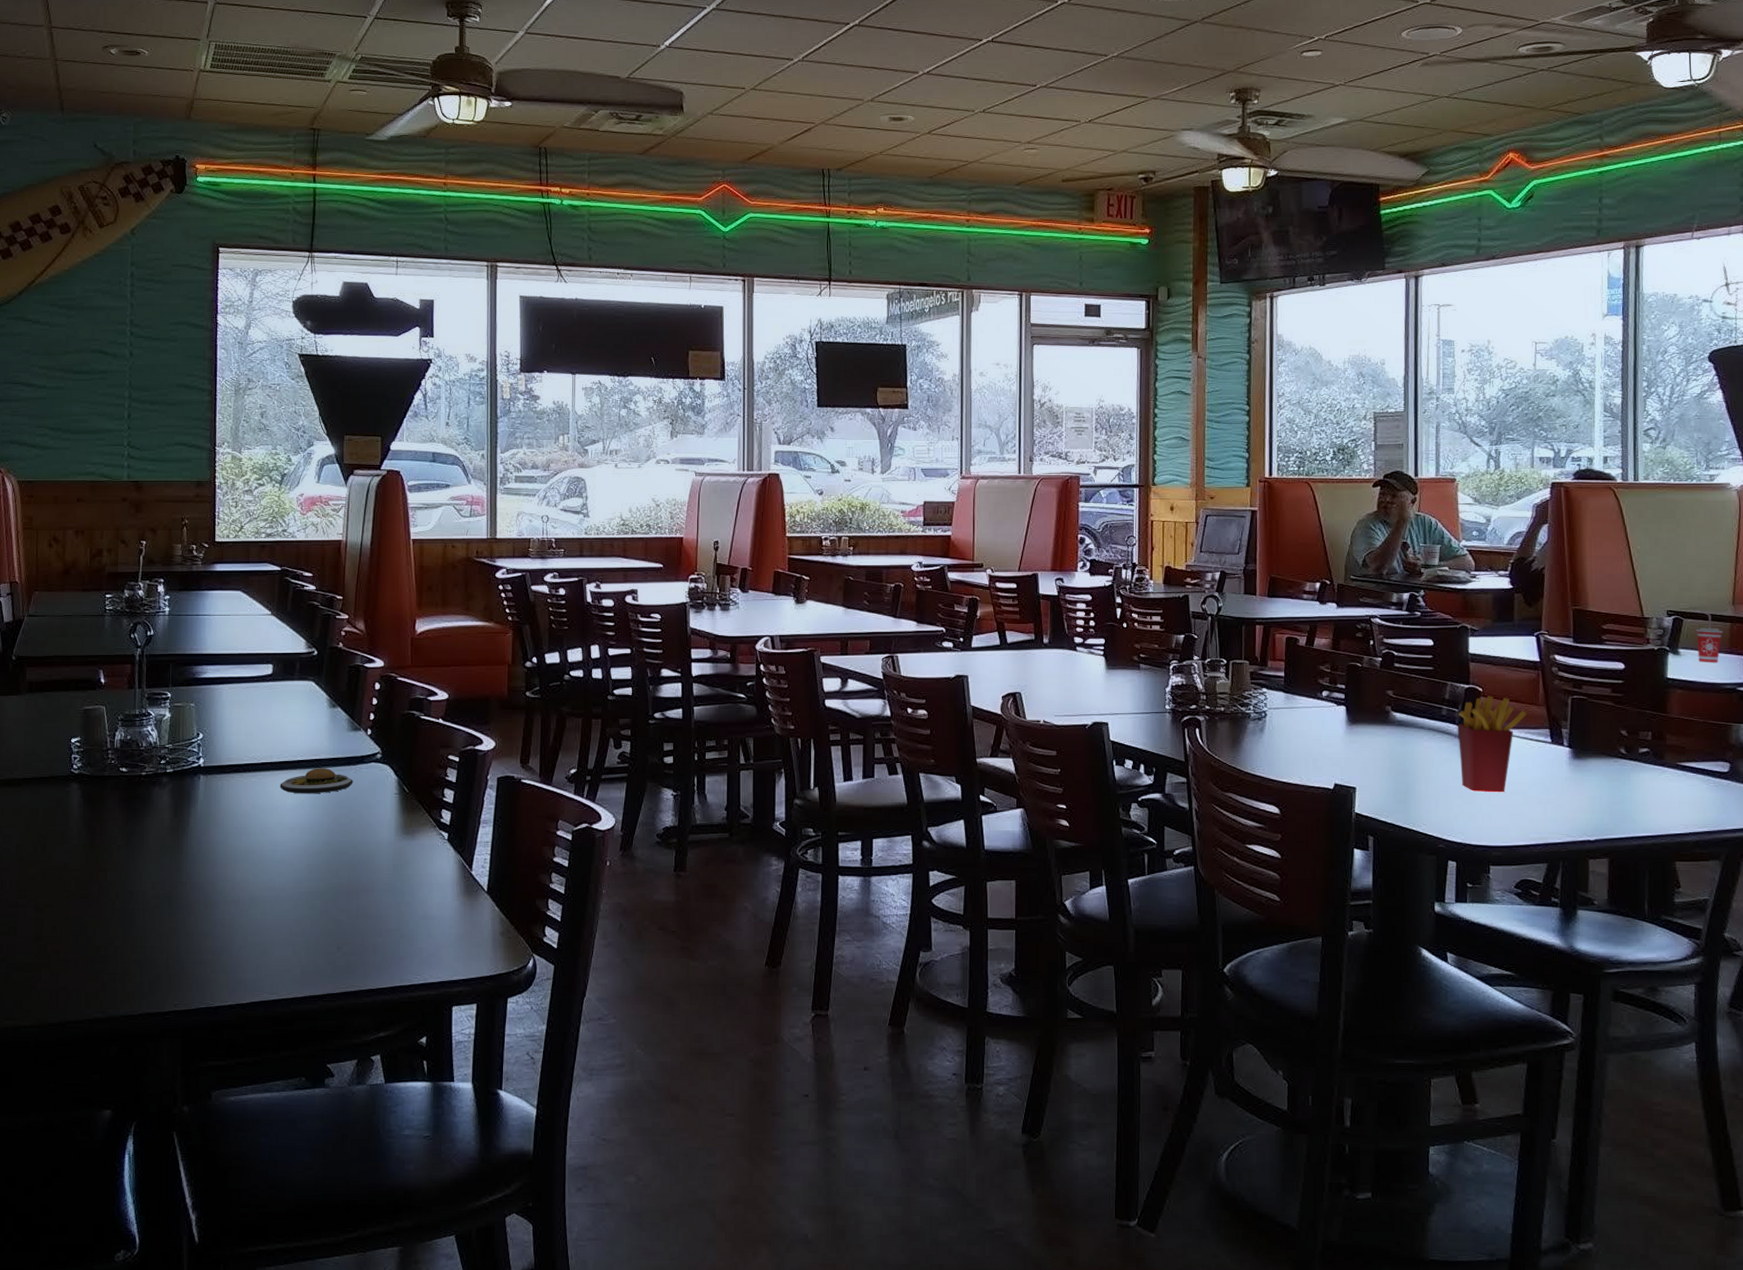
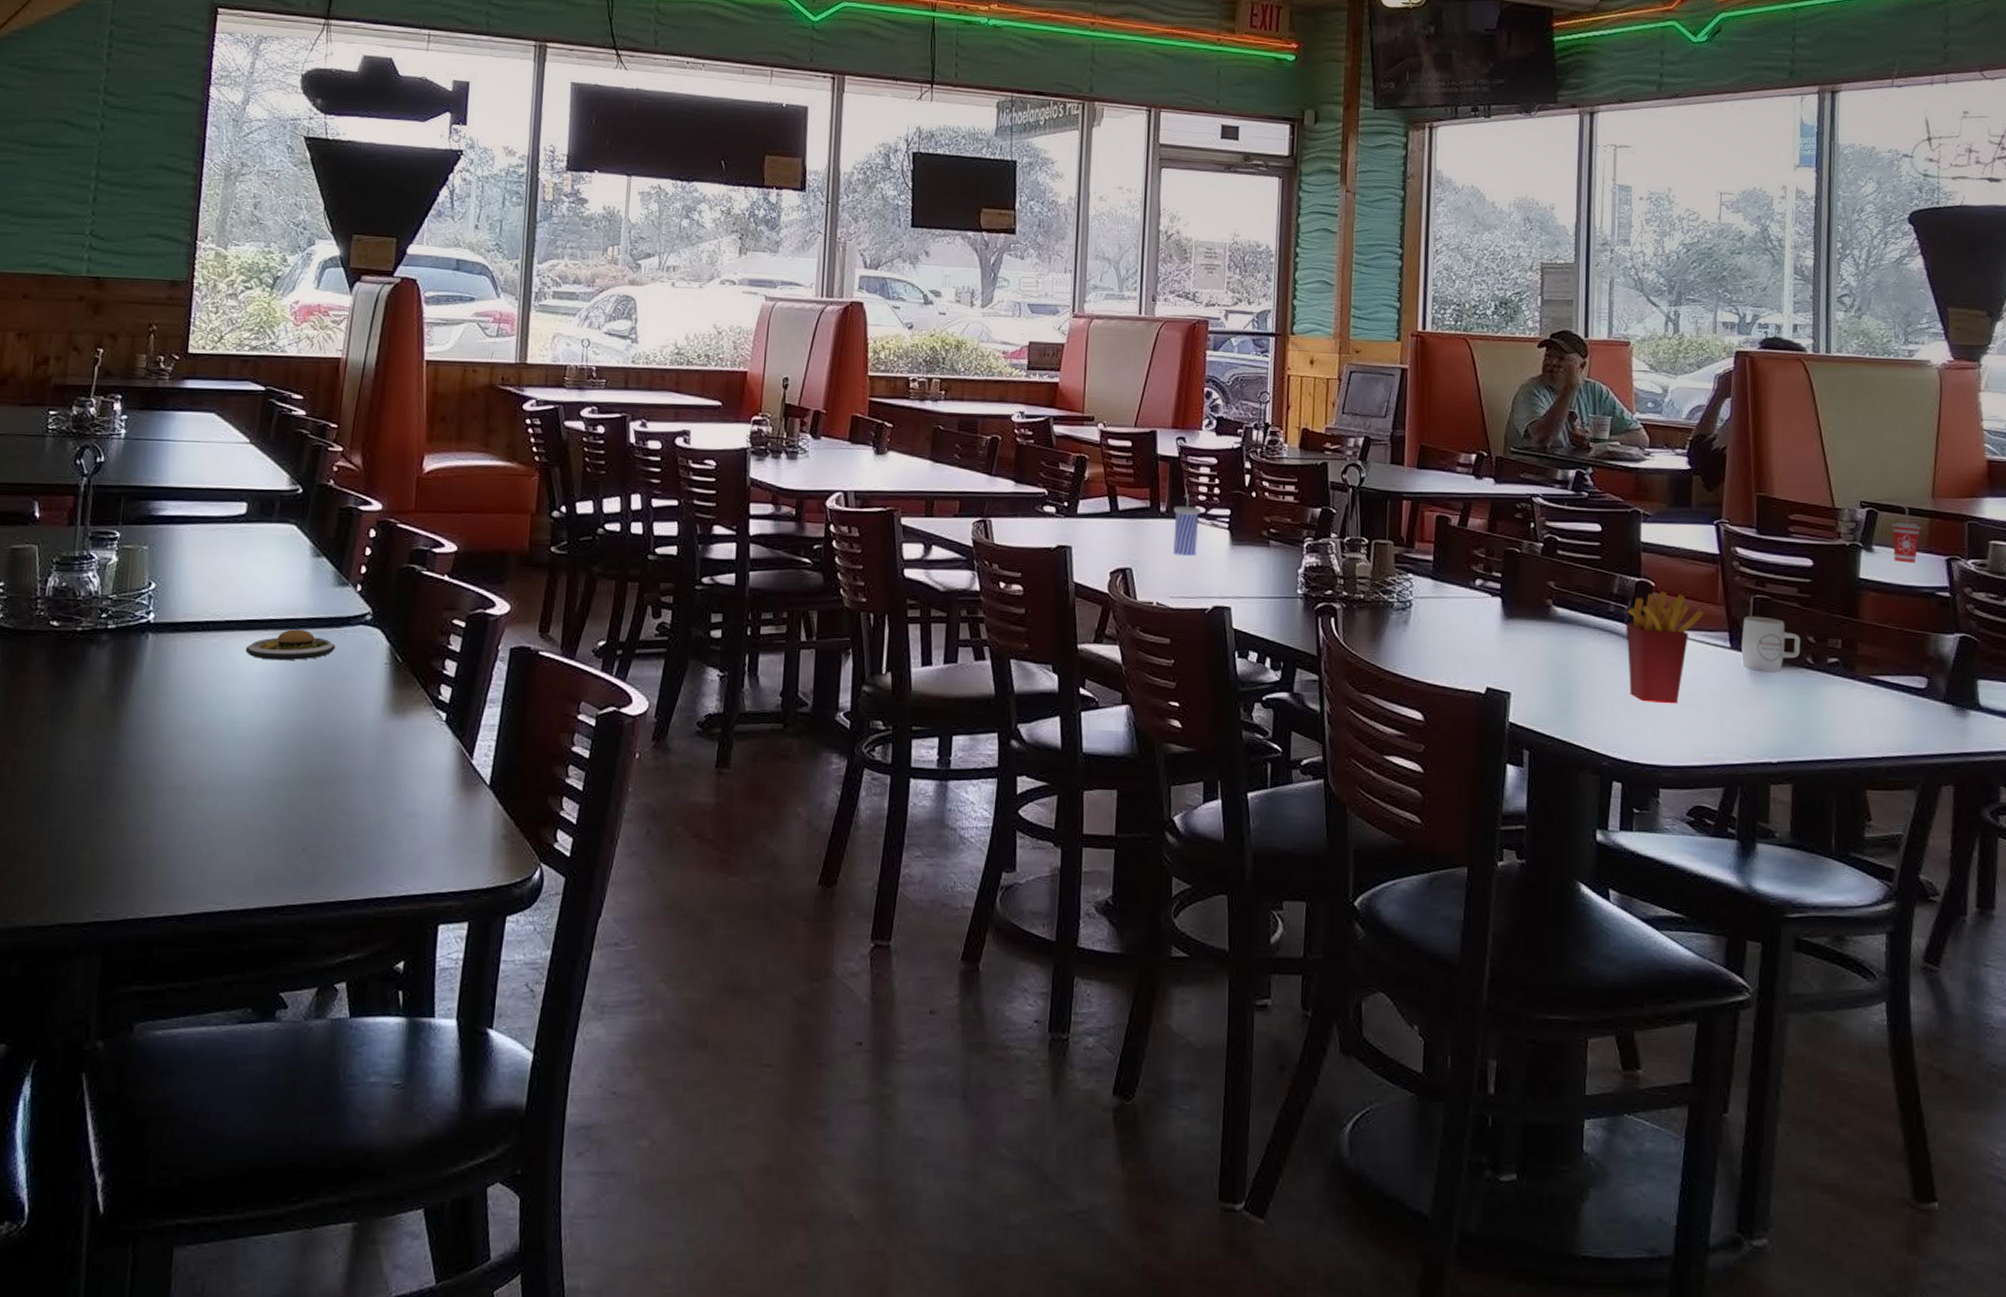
beverage cup: none [1055,626,1079,680] -> present [1173,493,1201,556]
mug: none [1561,714,1615,763] -> present [1741,616,1801,673]

